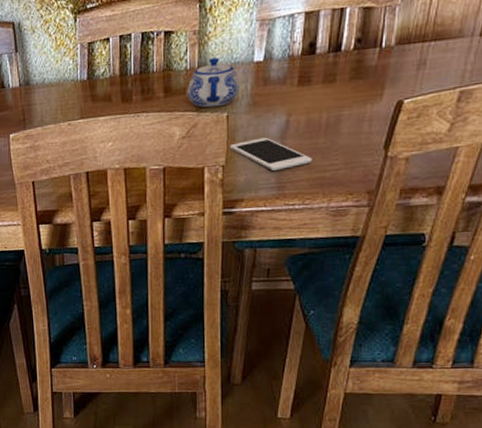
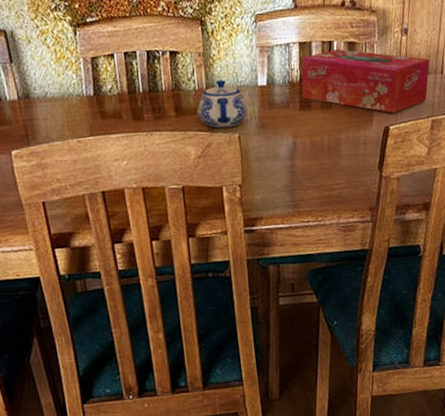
cell phone: present [229,137,312,170] -> none [244,158,320,189]
tissue box: none [302,15,466,85] -> present [301,48,430,113]

